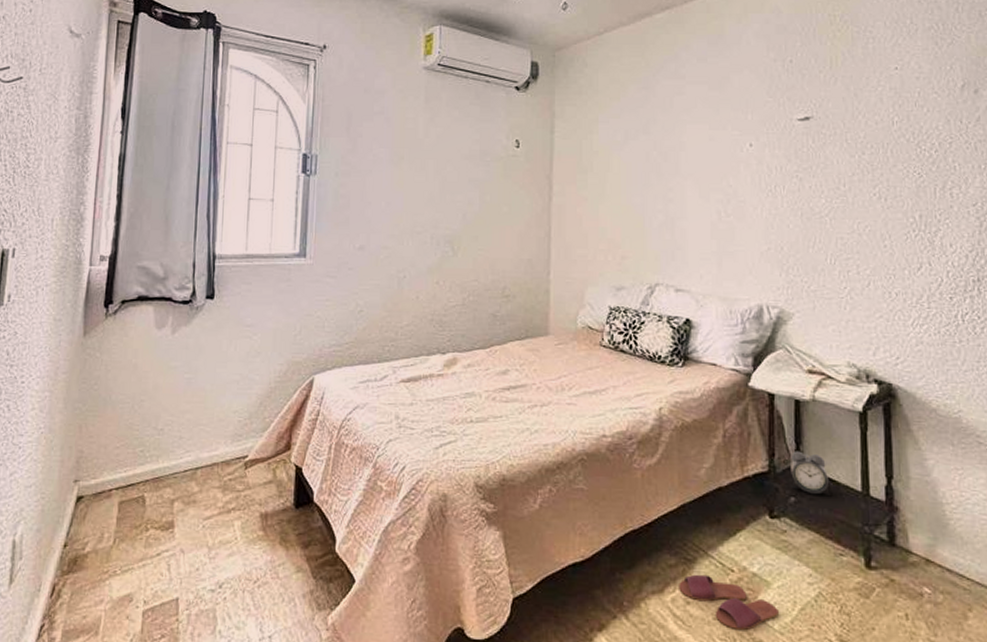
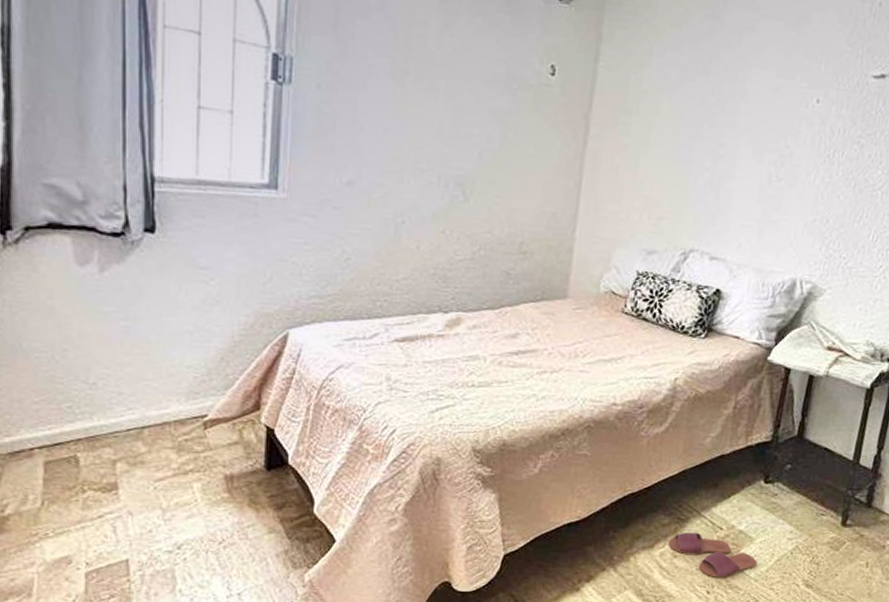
alarm clock: present [790,451,832,497] -> none [789,423,826,465]

